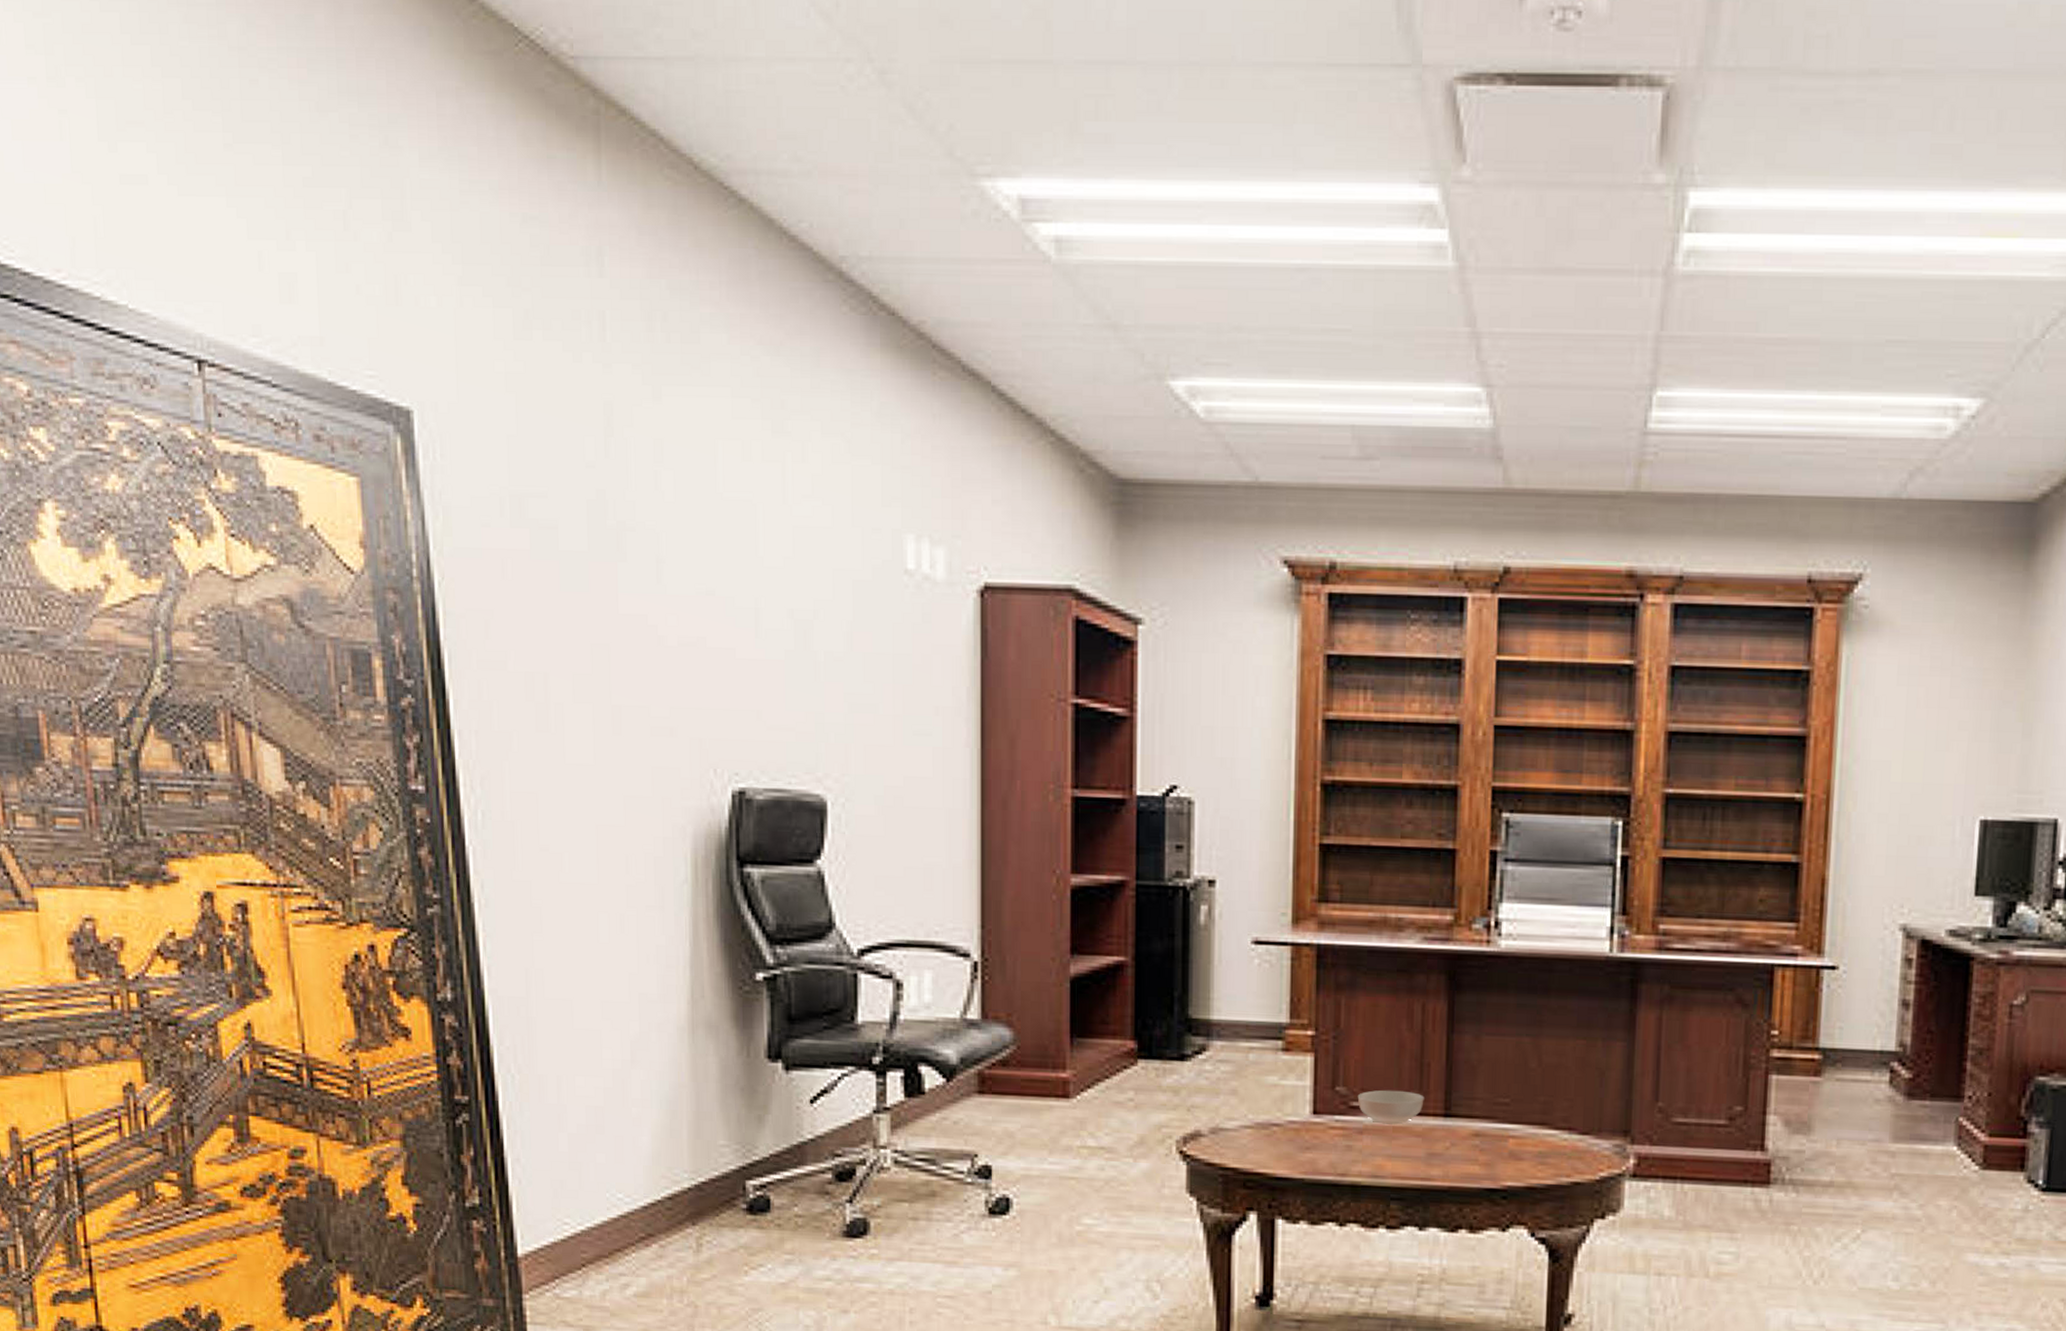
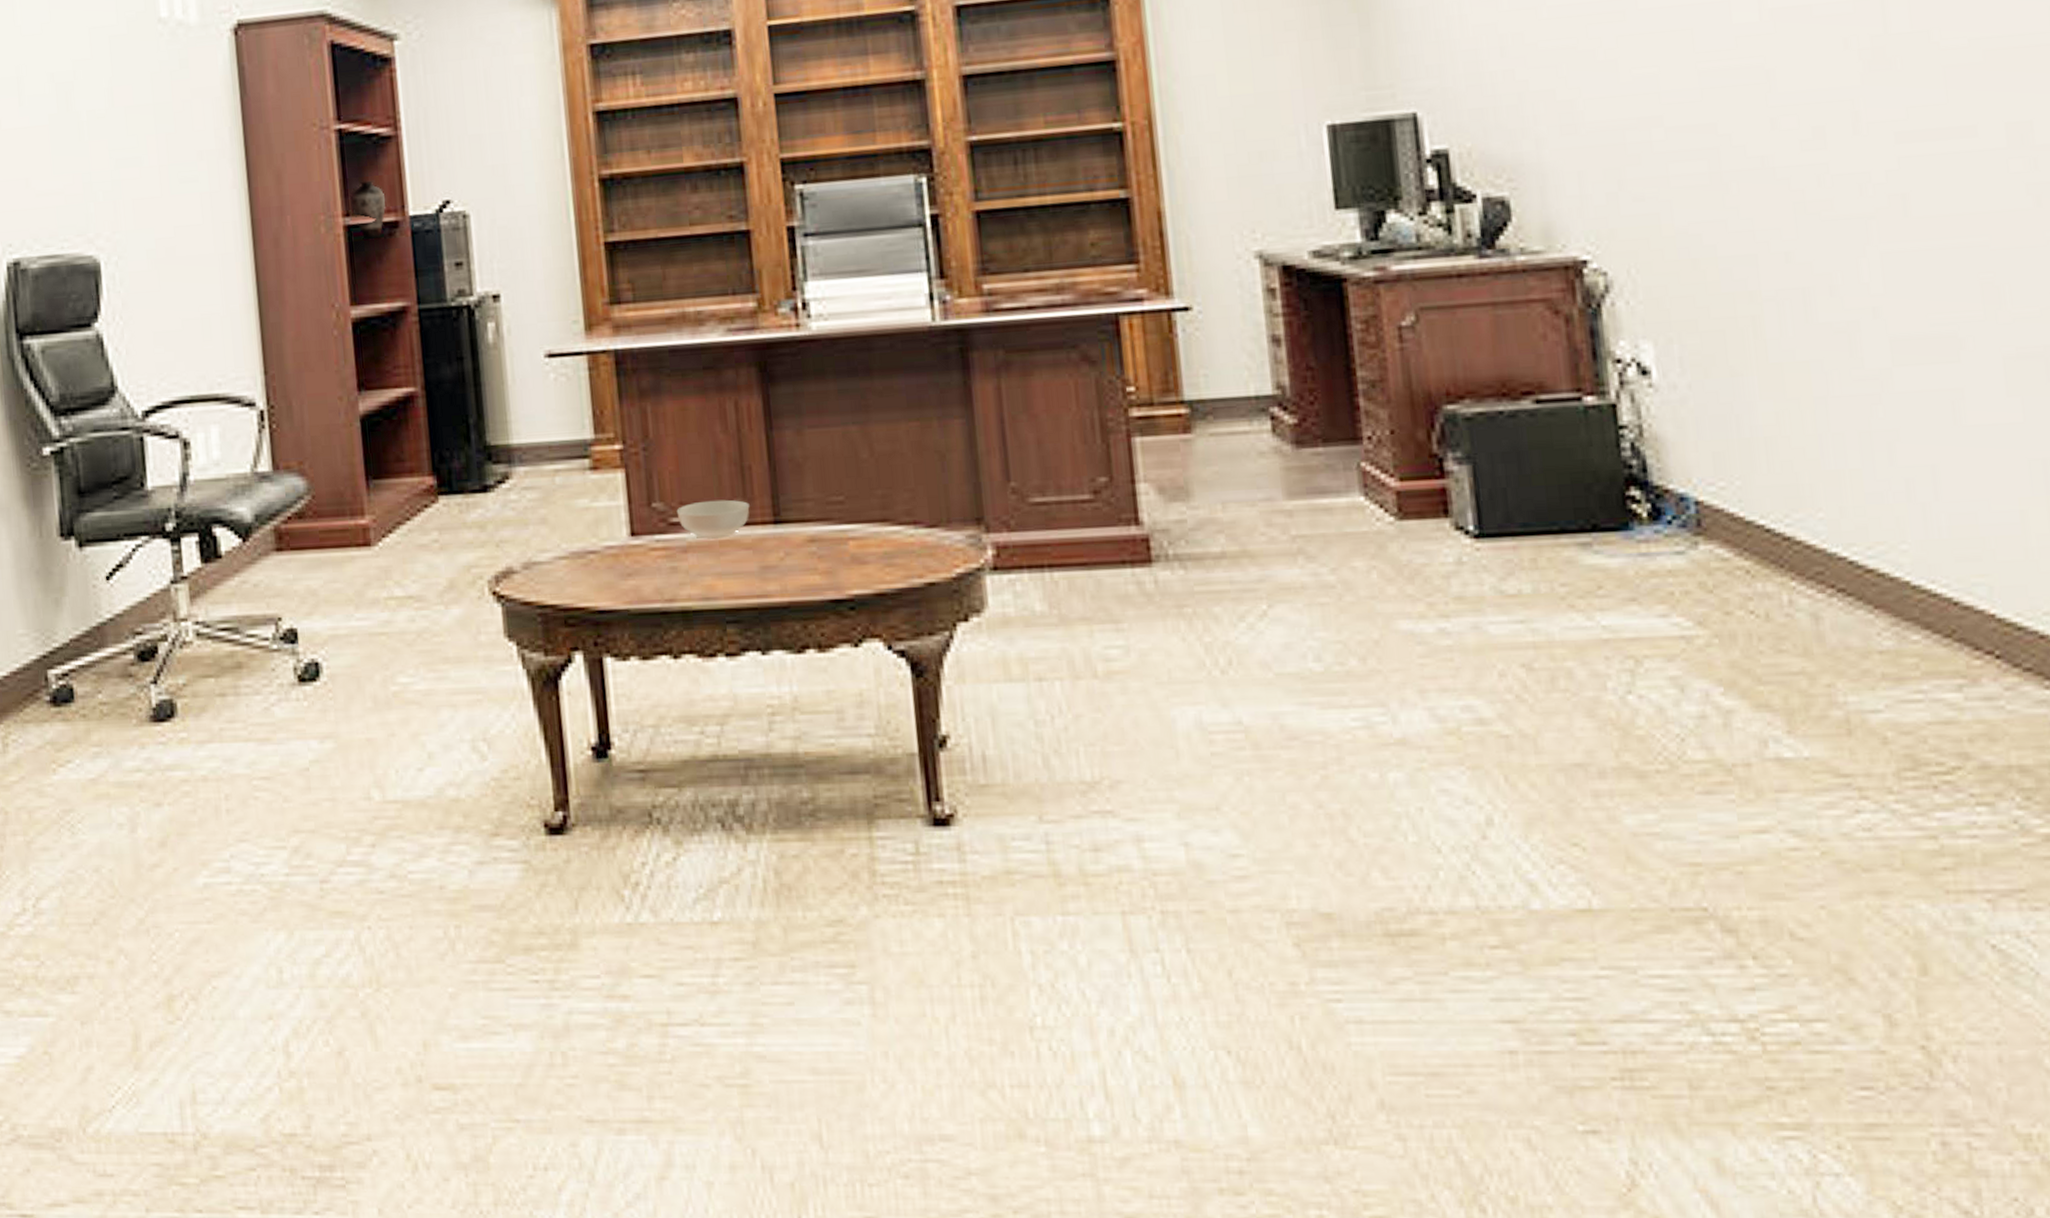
decorative vase: none [1082,756,1115,814] -> present [351,180,386,240]

